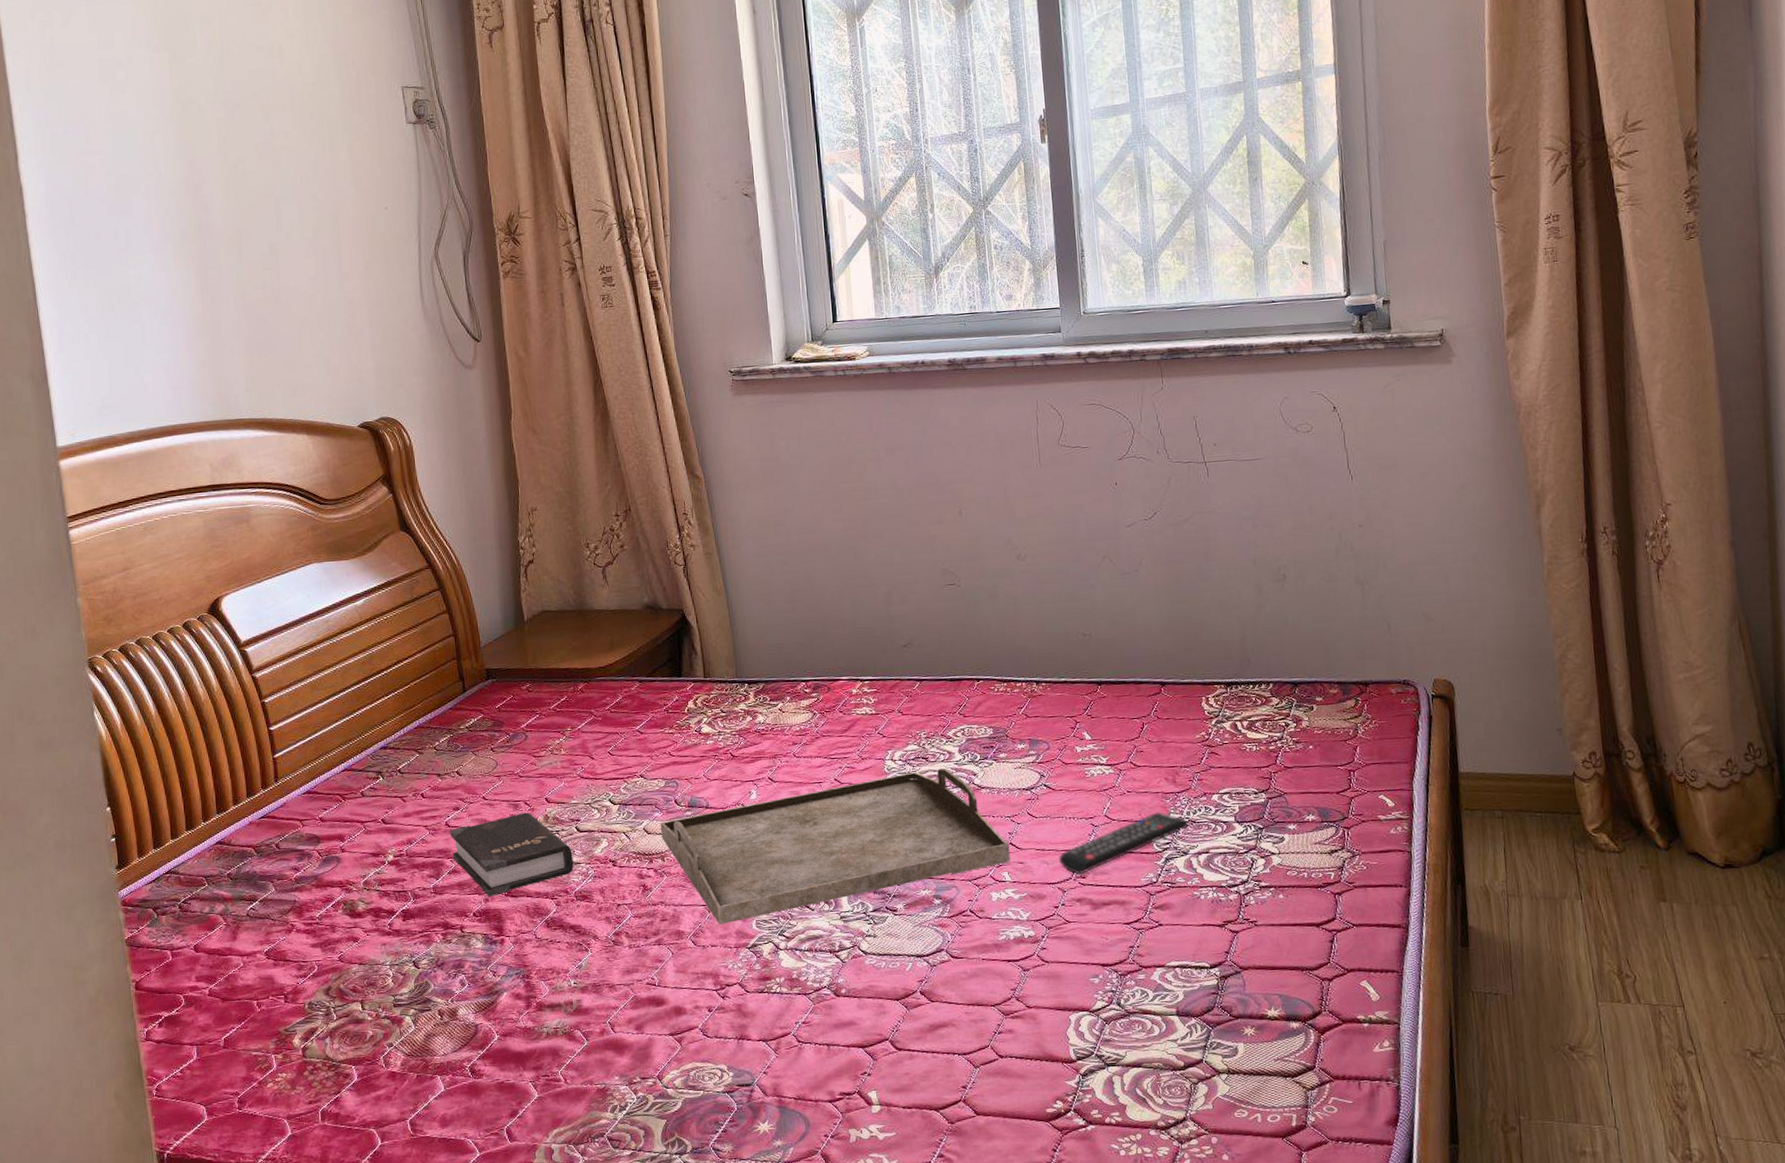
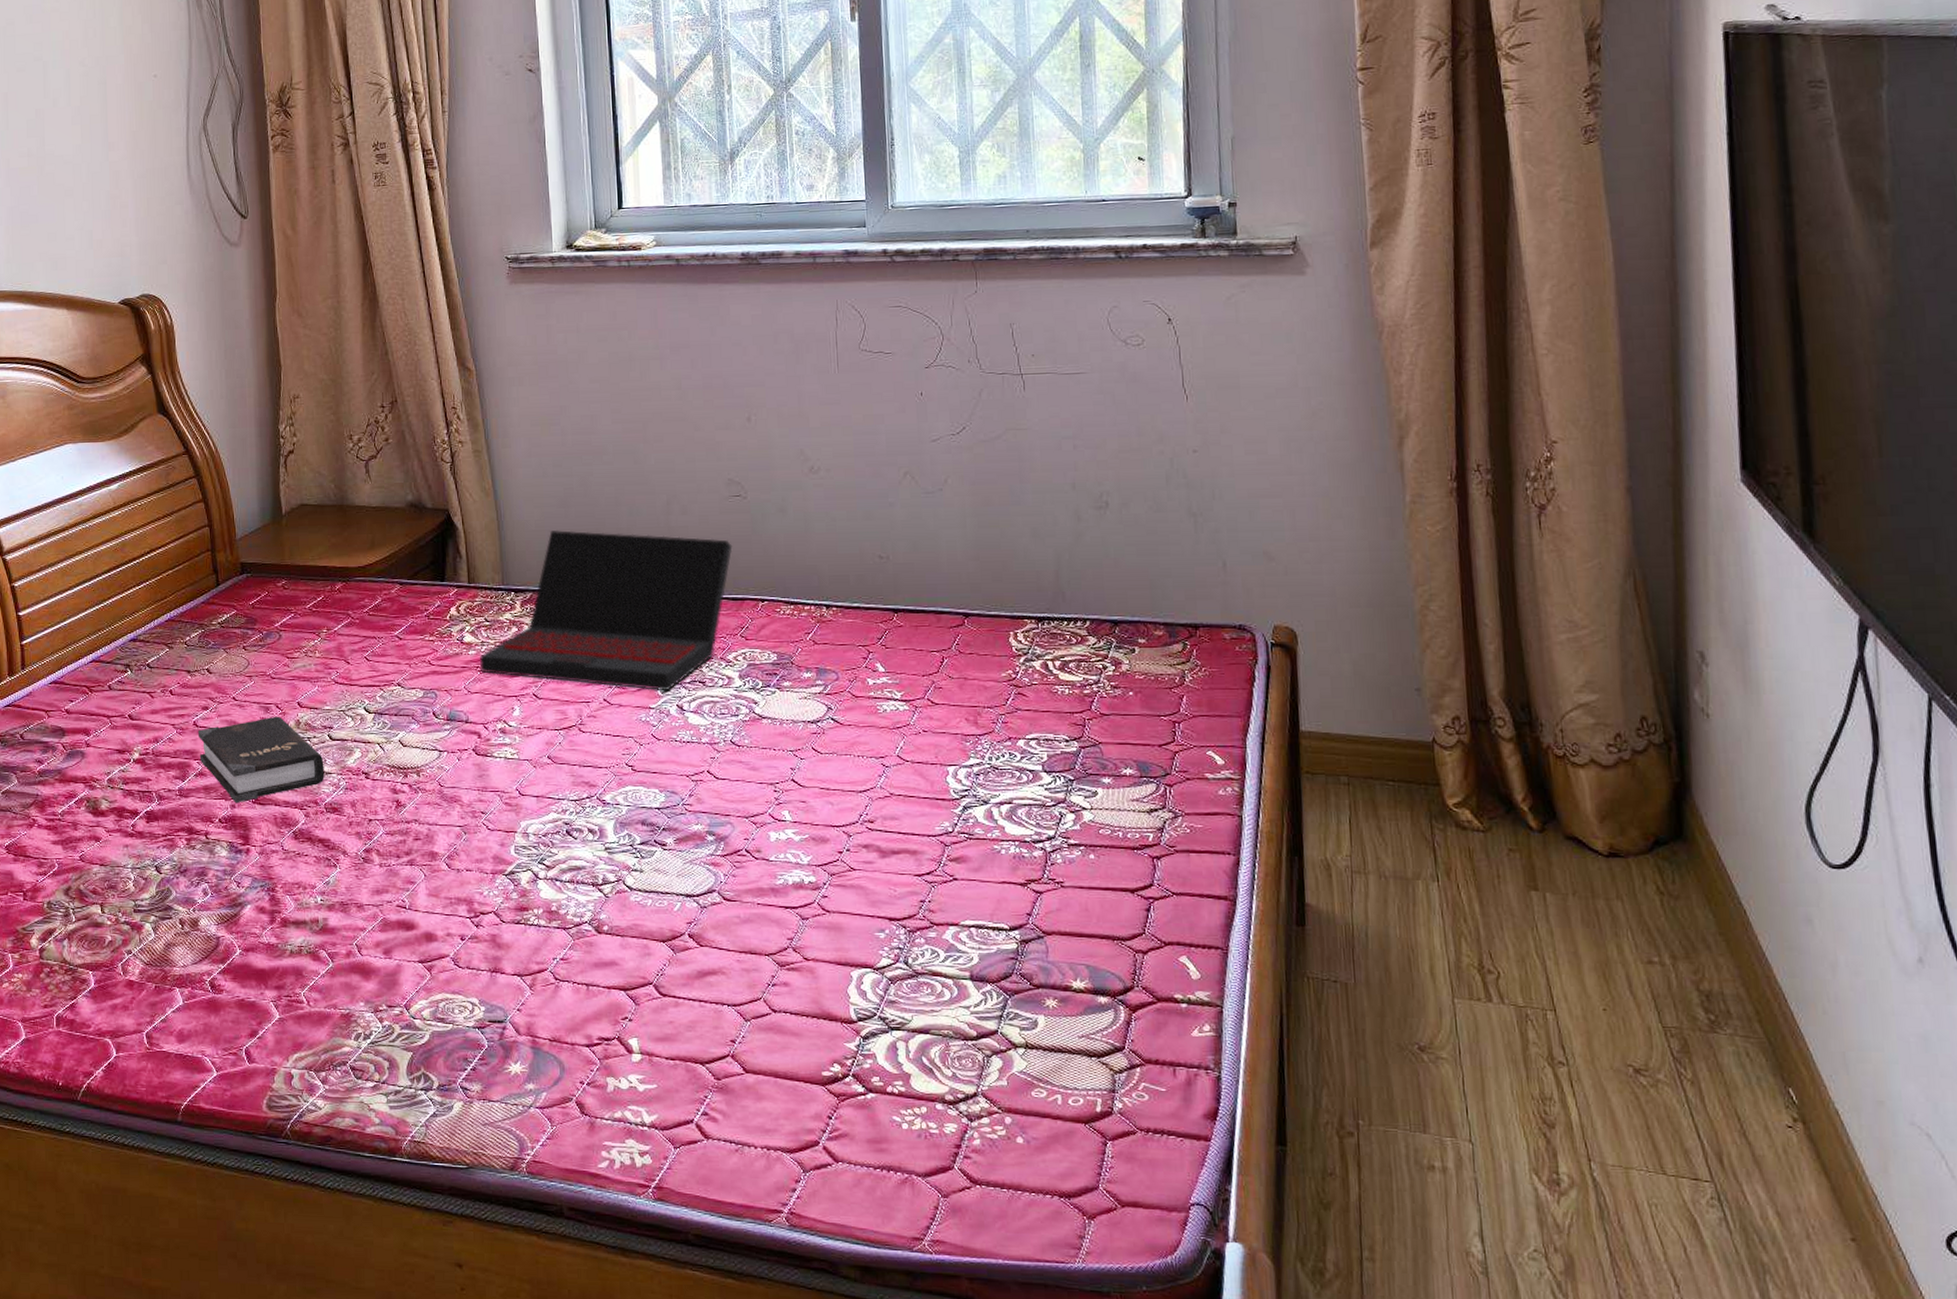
serving tray: present [660,768,1011,925] -> none [416,694,792,848]
laptop: none [717,623,949,769] -> present [480,530,733,692]
remote control: present [1058,812,1189,875] -> none [844,755,990,819]

